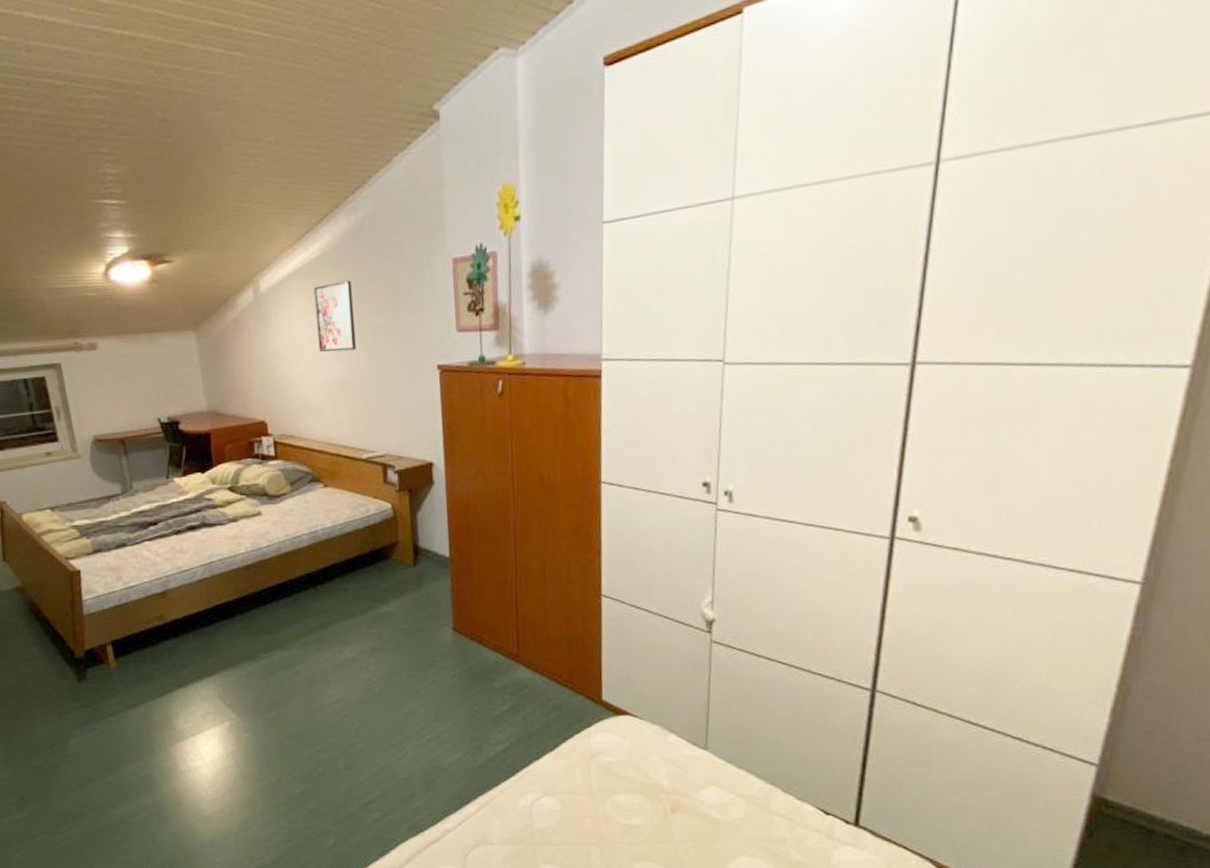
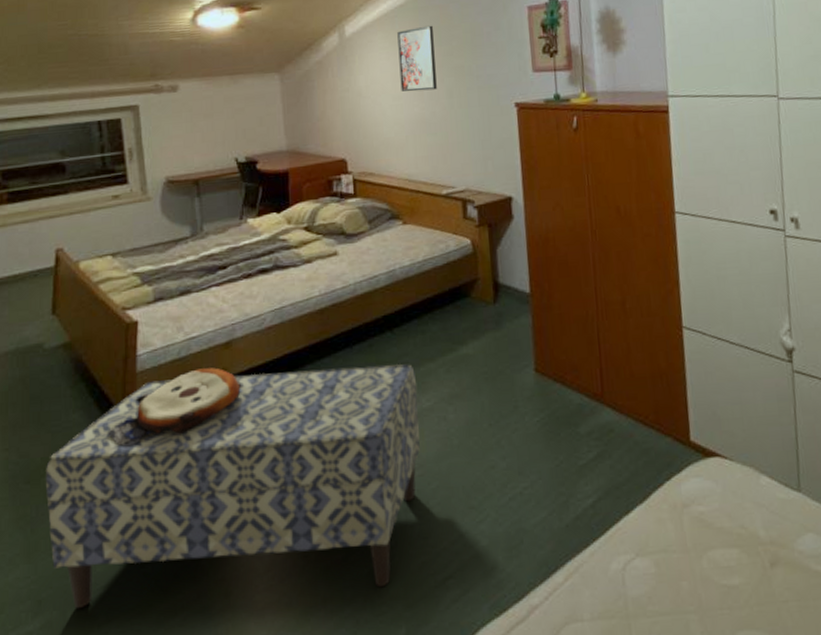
bench: none [14,618,344,806] -> present [46,364,420,608]
plush toy: none [62,614,179,678] -> present [106,367,242,447]

